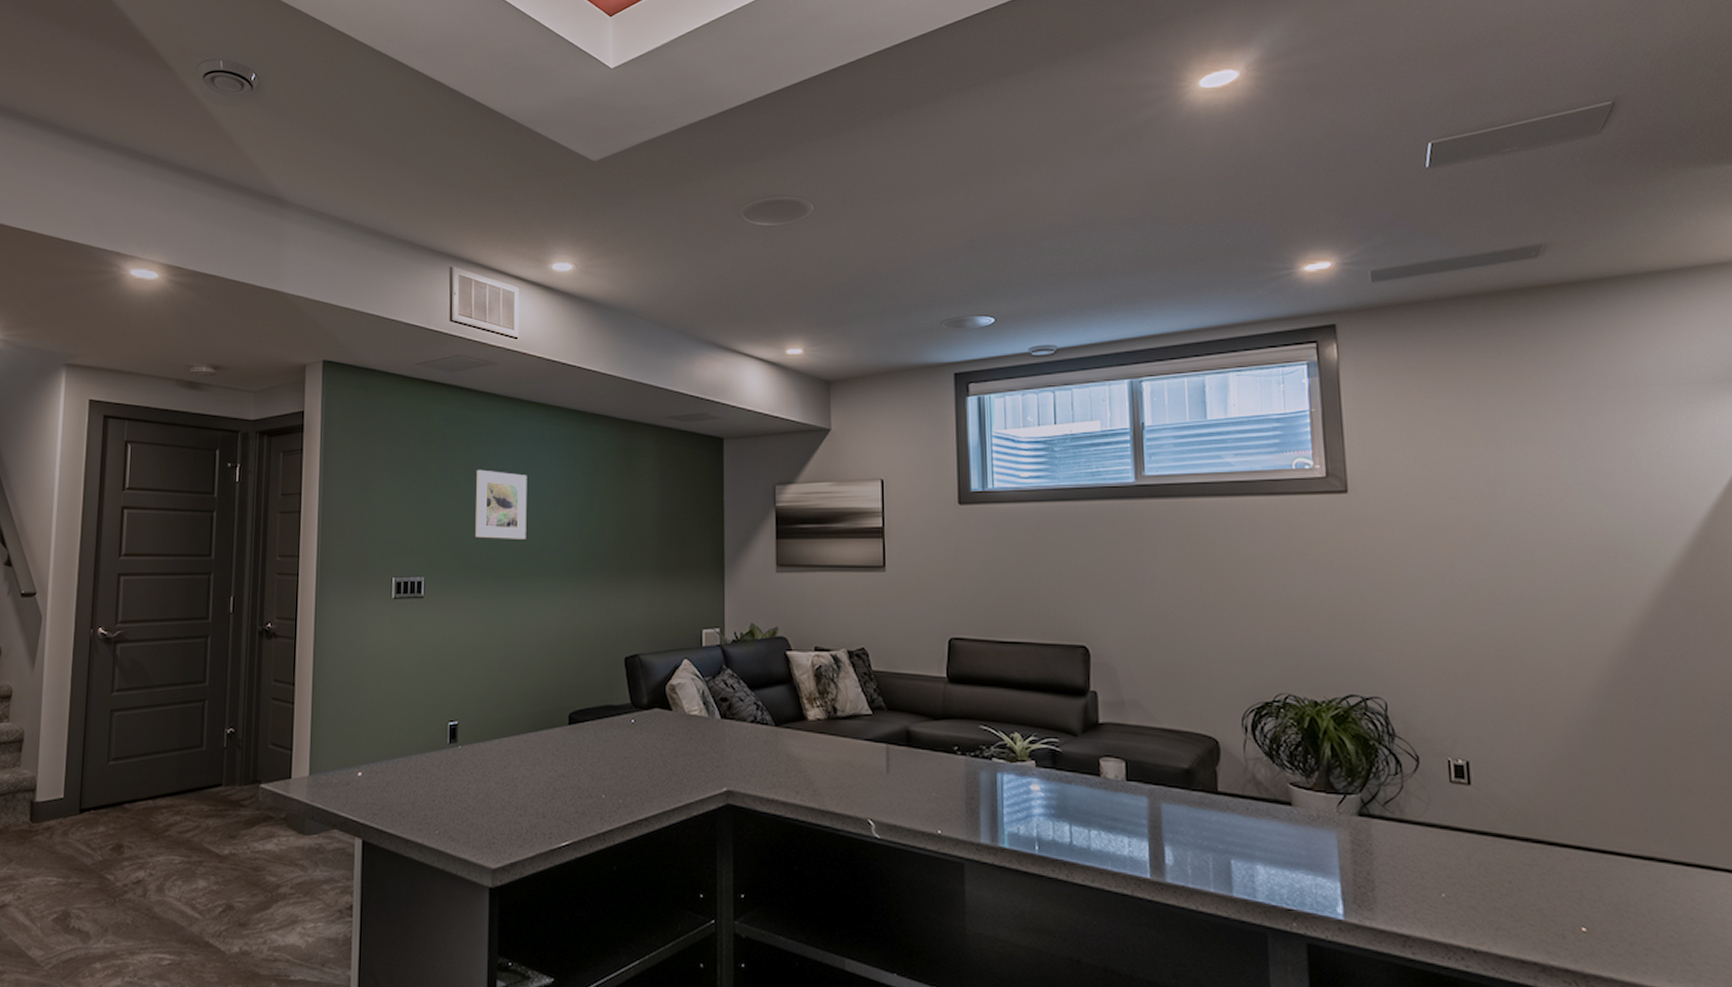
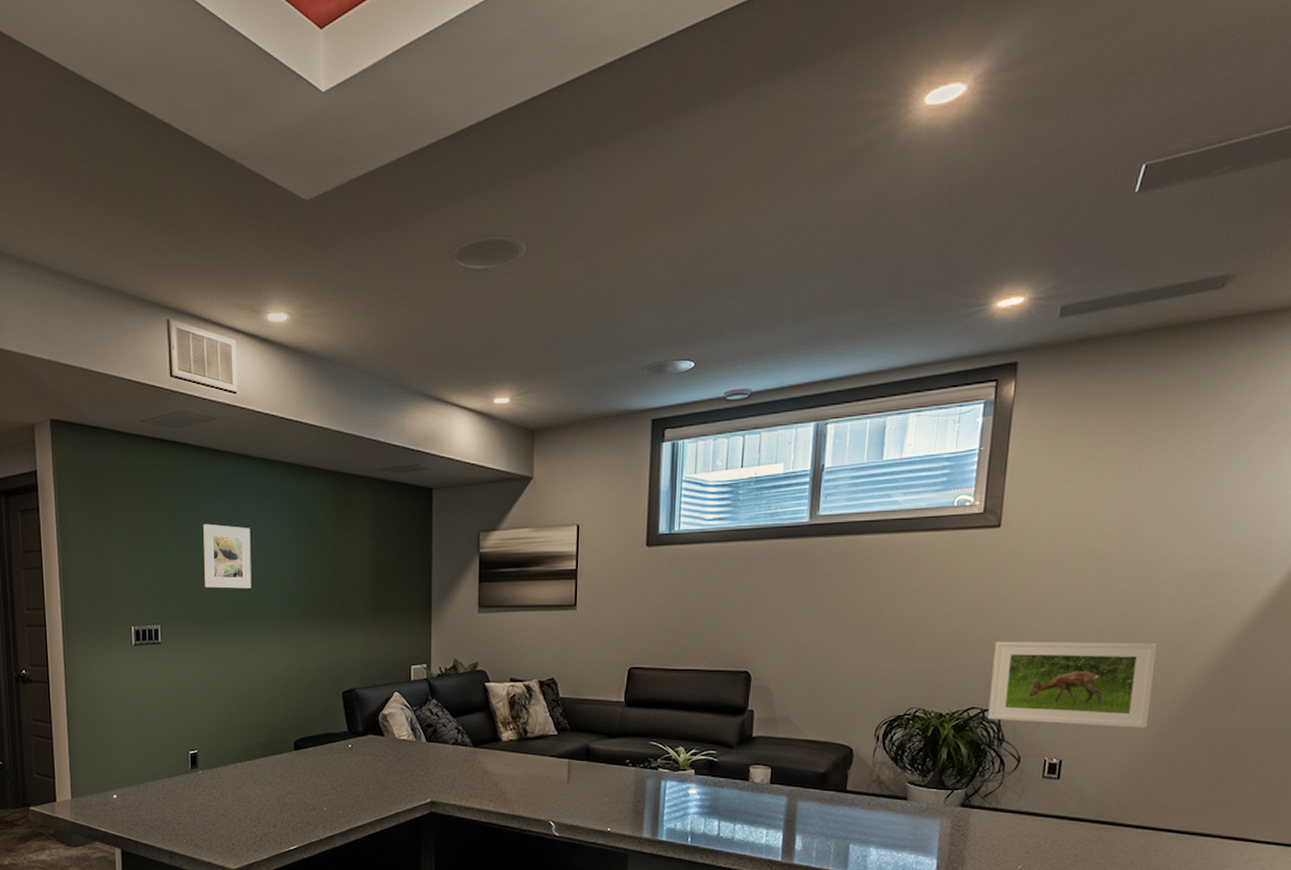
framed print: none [1365,619,1563,726] -> present [987,641,1158,729]

